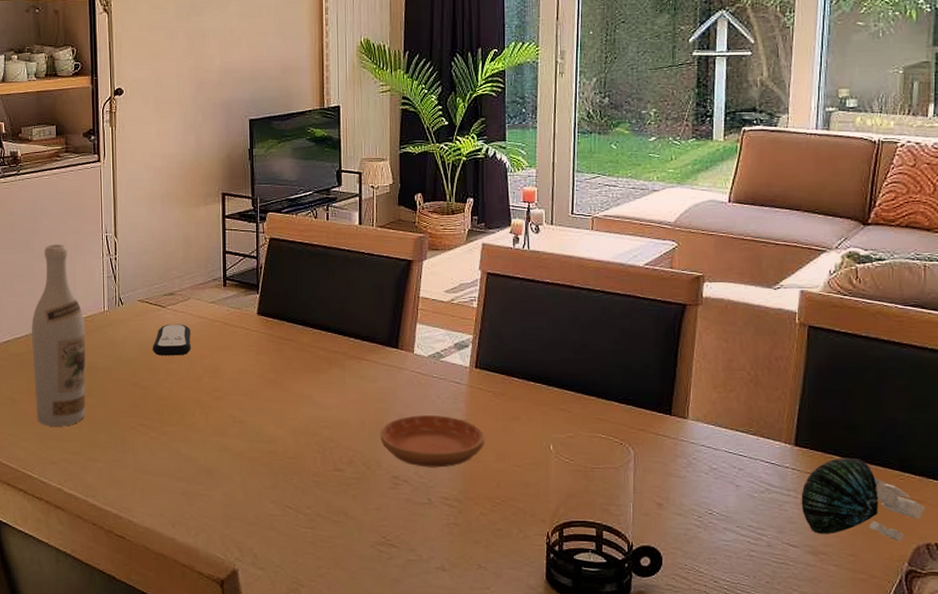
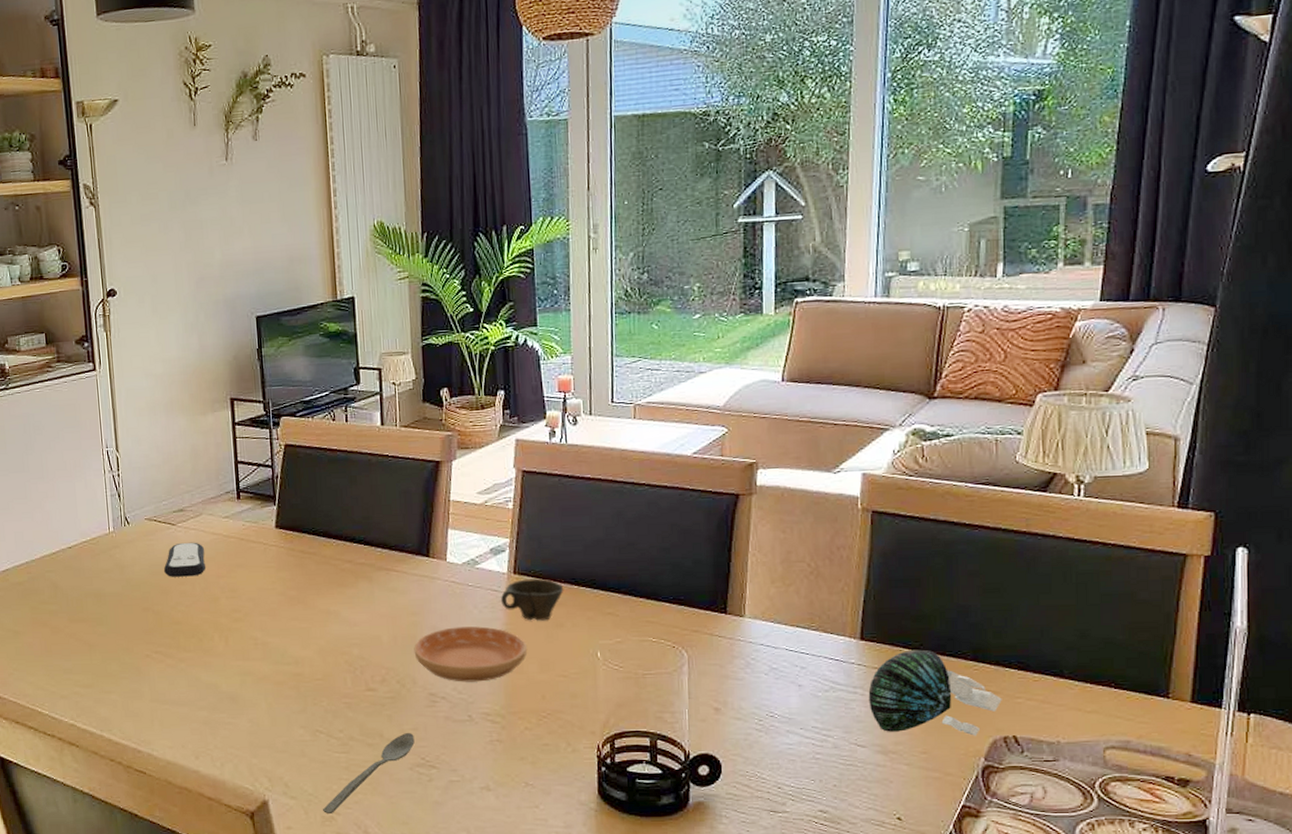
wine bottle: present [32,244,86,426] -> none [32,462,96,658]
spoon: none [289,511,377,586] -> present [323,732,415,815]
cup: none [463,373,521,413] -> present [501,578,564,621]

